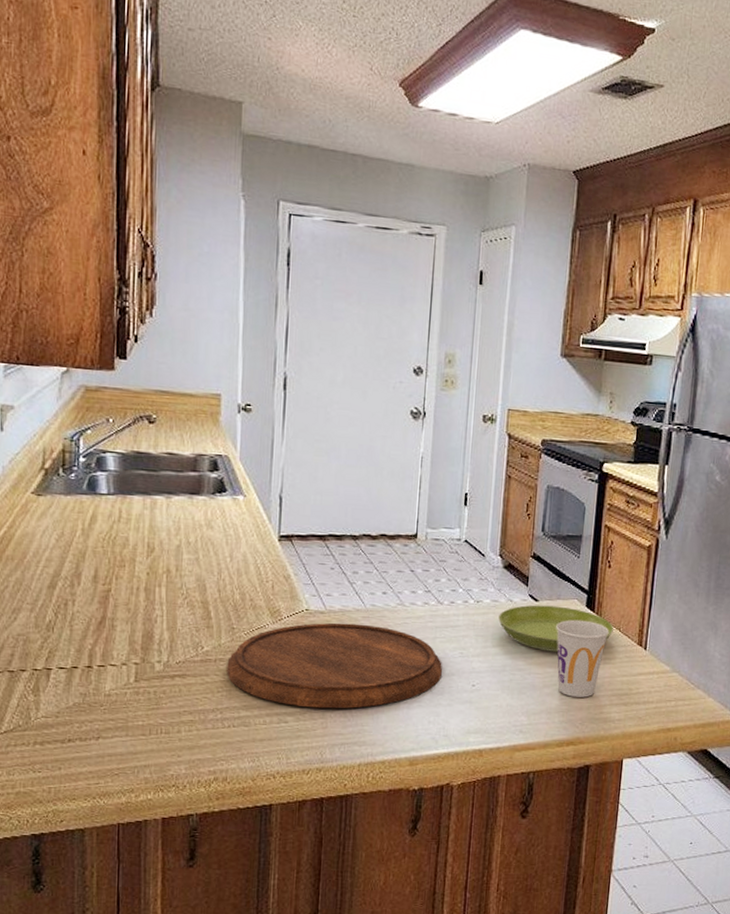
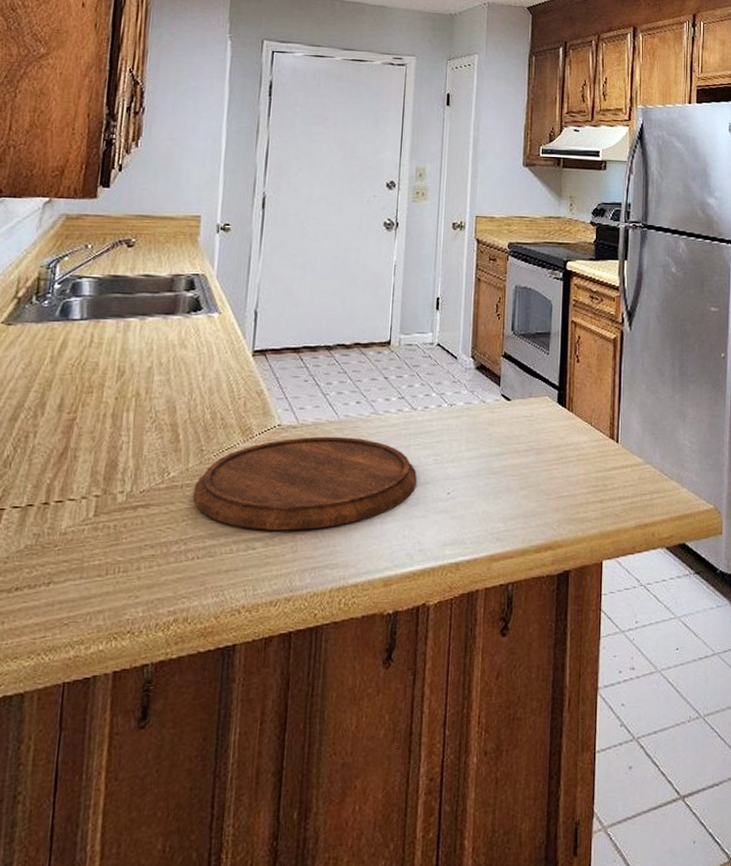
saucer: present [498,604,614,652] -> none [472,404,585,452]
cup: present [556,619,609,698] -> none [529,417,581,498]

